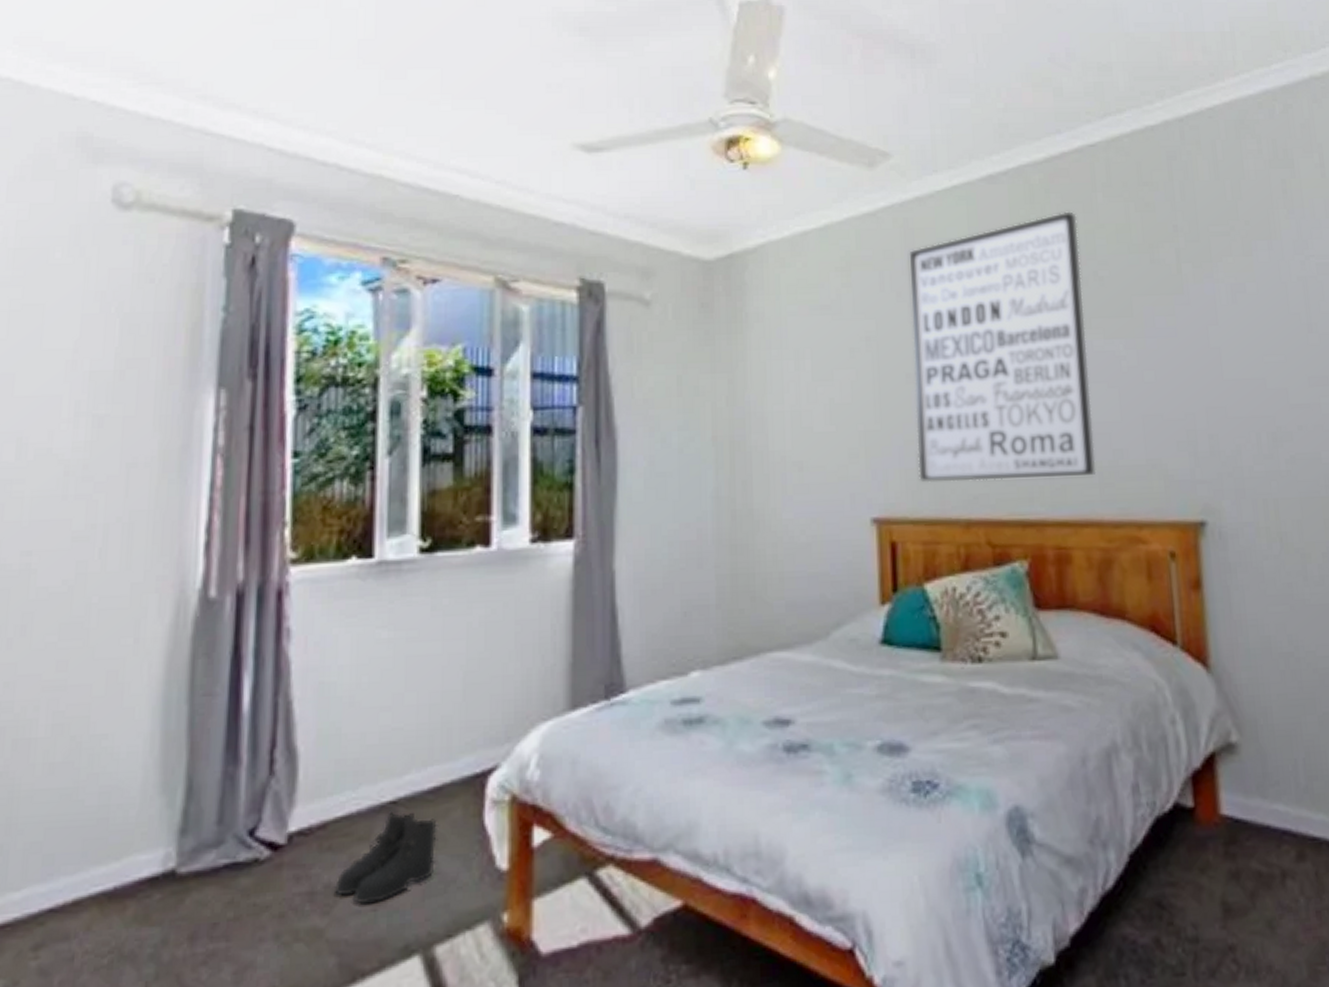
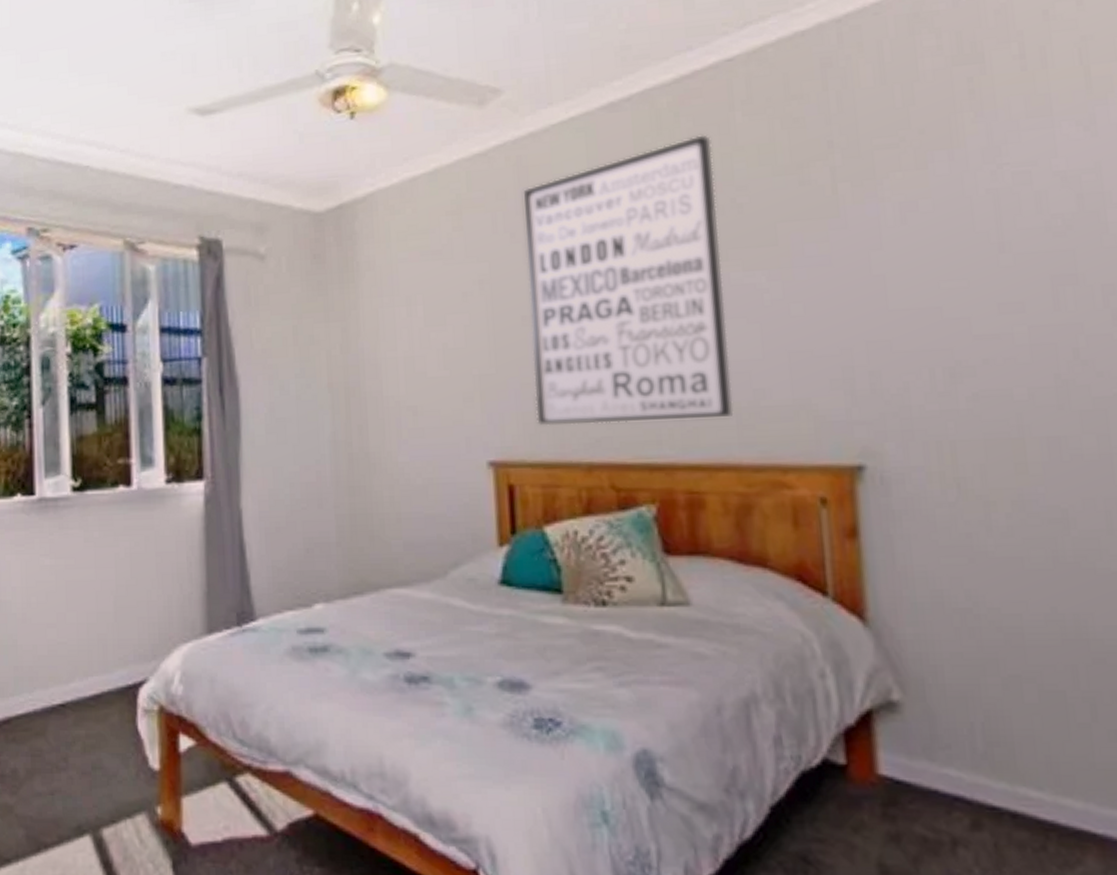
boots: present [333,811,439,904] -> none [19,713,101,789]

